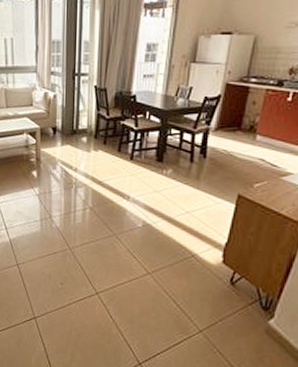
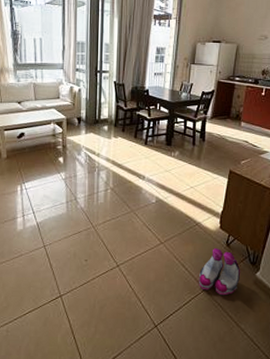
boots: none [192,285,249,342] -> present [198,248,241,296]

